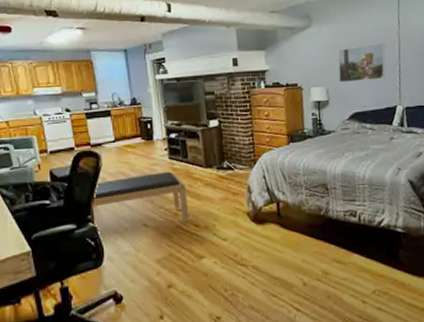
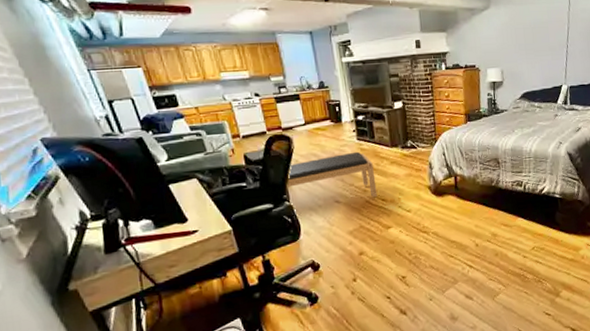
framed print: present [338,42,386,83] -> none [513,24,556,64]

